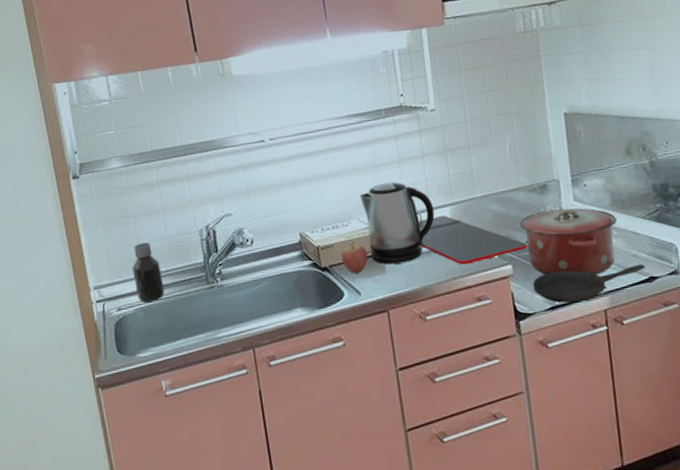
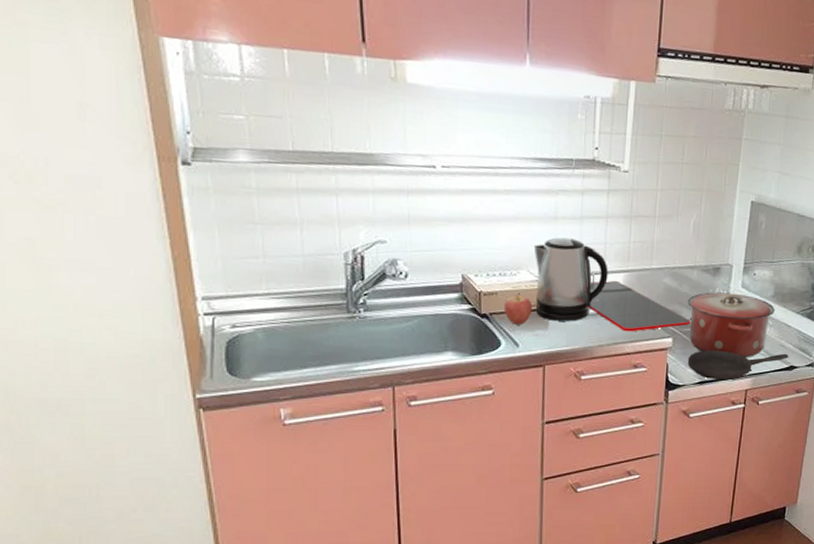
bottle: present [131,242,165,302] -> none [254,256,294,323]

